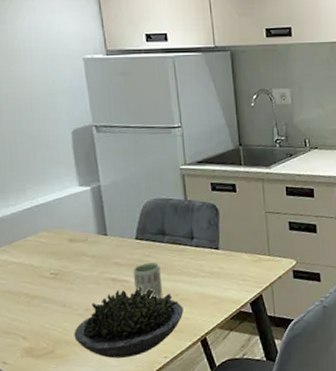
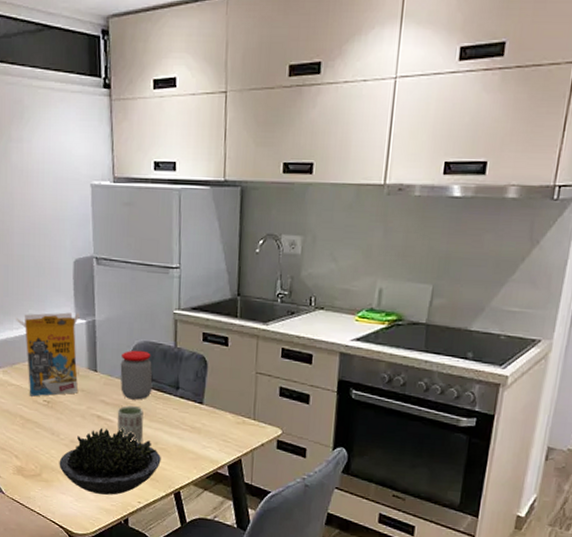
cereal box: none [12,181,88,272] -> present [16,312,80,397]
jar: none [131,208,167,257] -> present [120,350,153,400]

